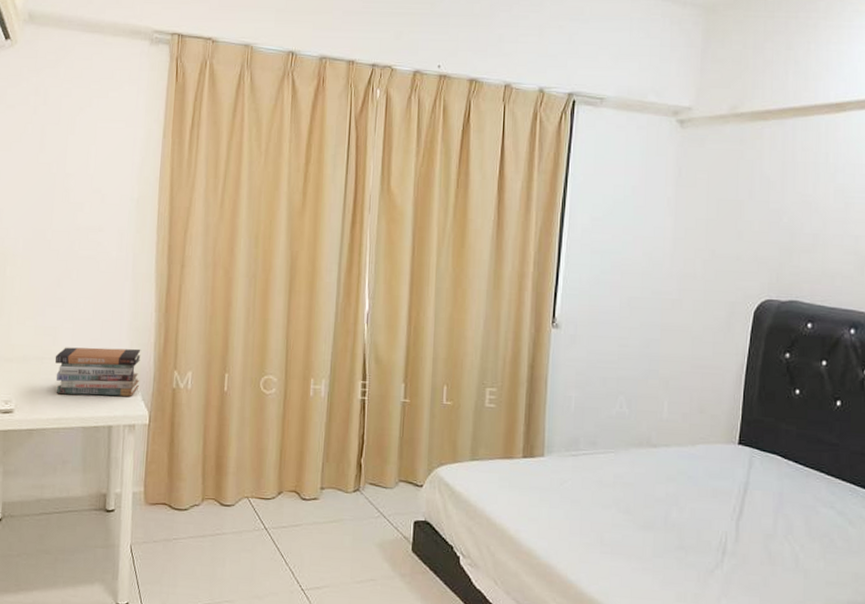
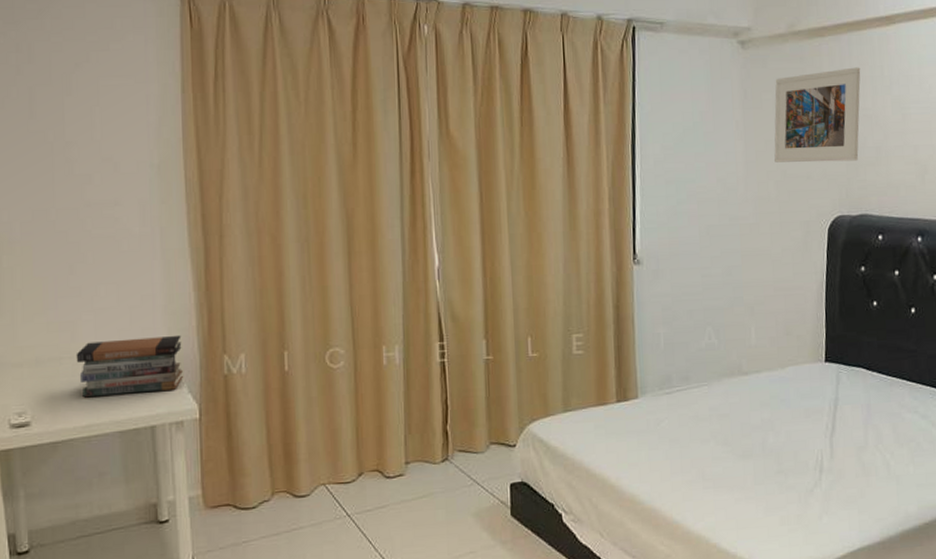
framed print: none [704,152,804,246] -> present [774,67,861,163]

